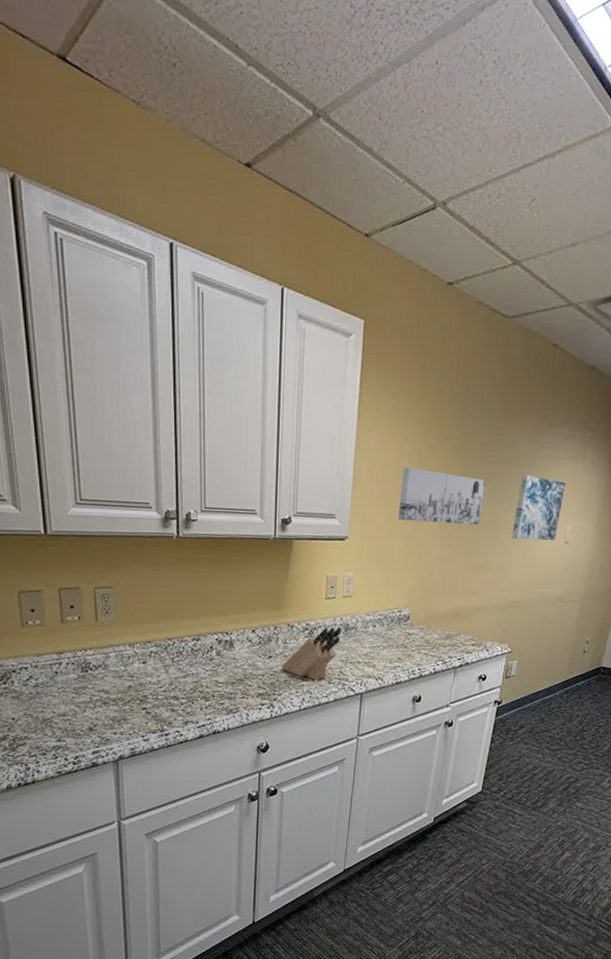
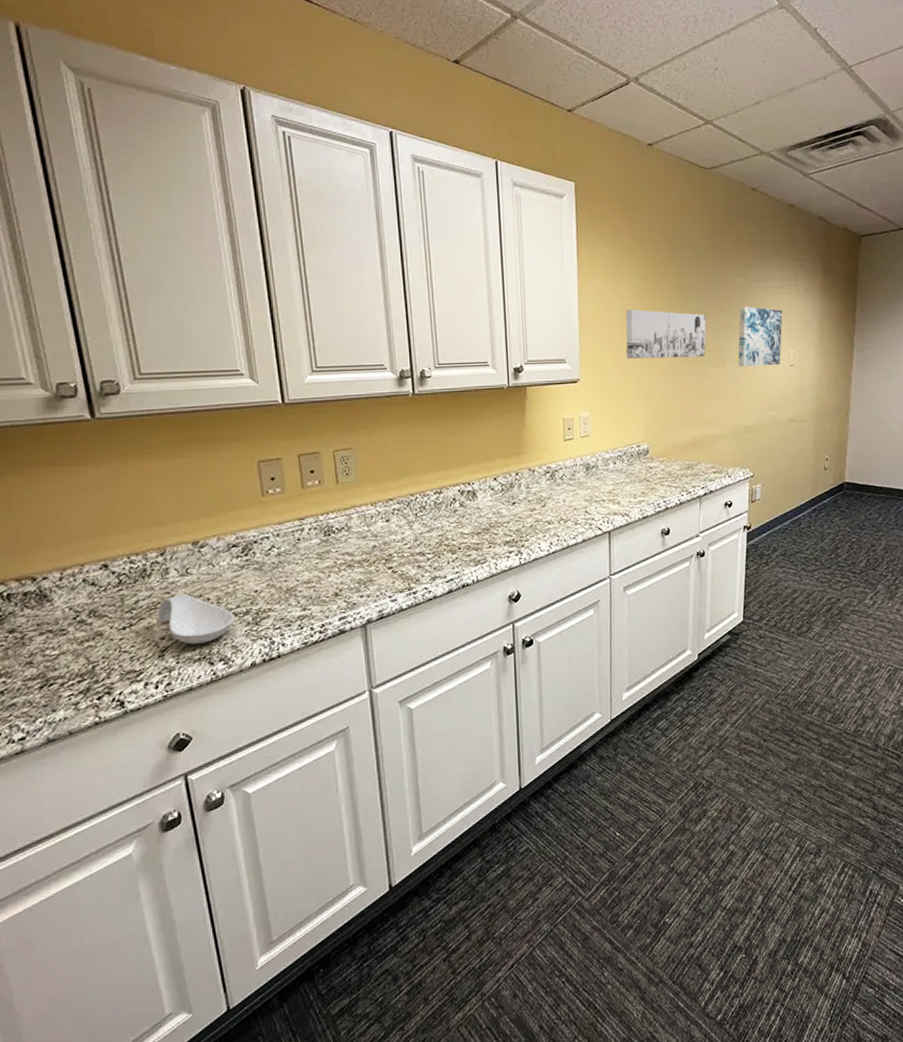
knife block: present [282,626,342,680] -> none [526,466,583,523]

